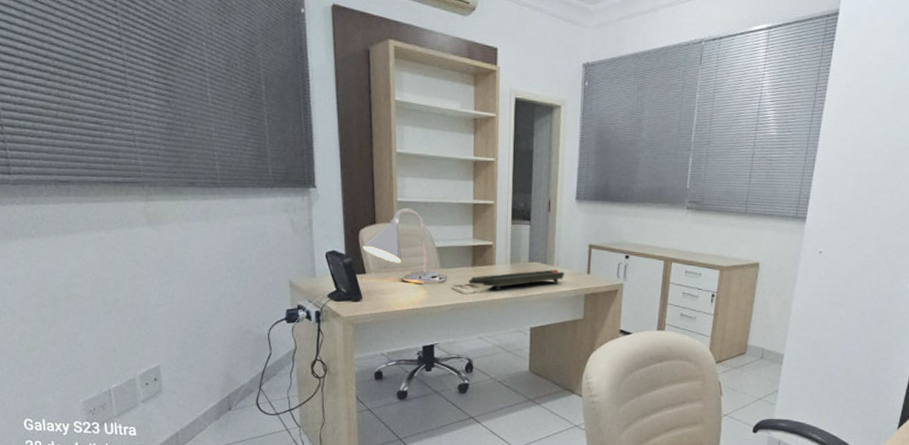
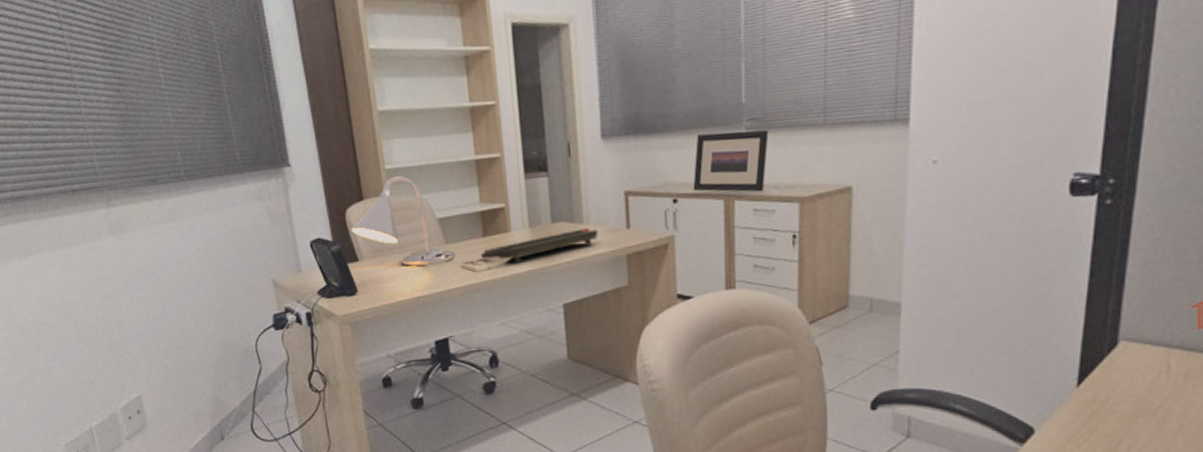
picture frame: none [642,208,704,258] -> present [693,130,769,192]

